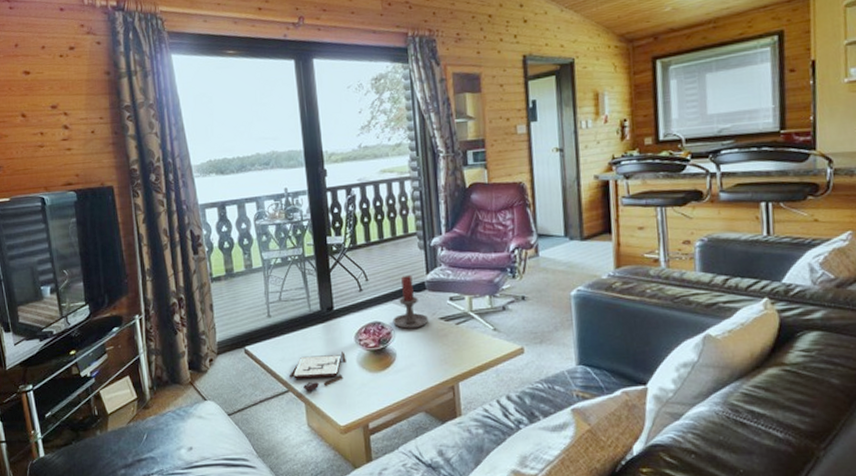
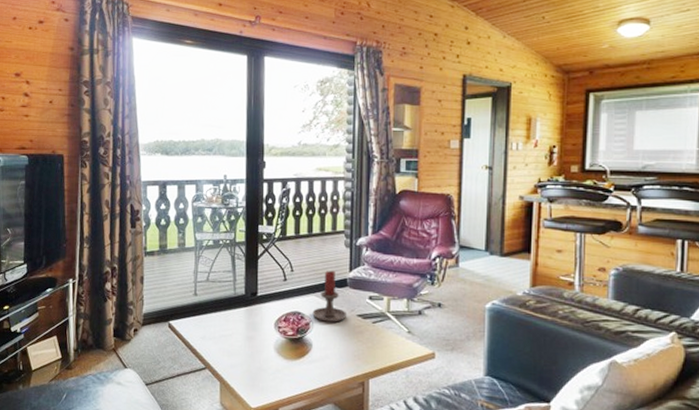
board game: present [290,351,346,391] -> none [208,335,264,371]

